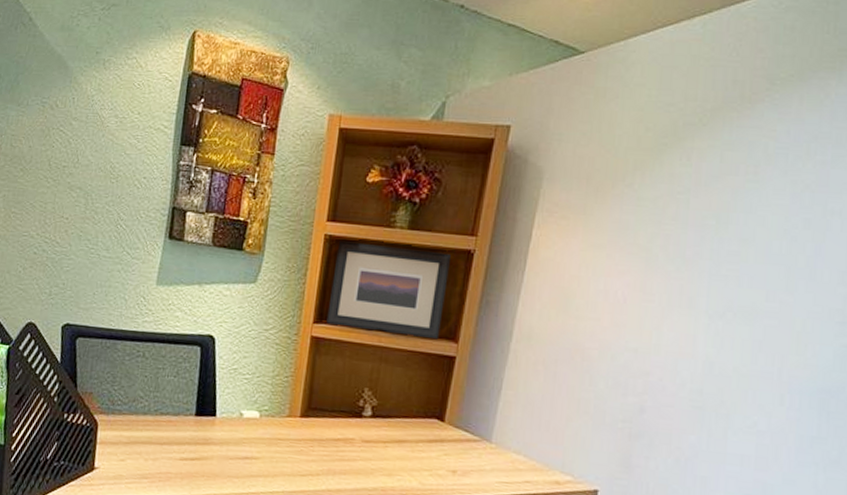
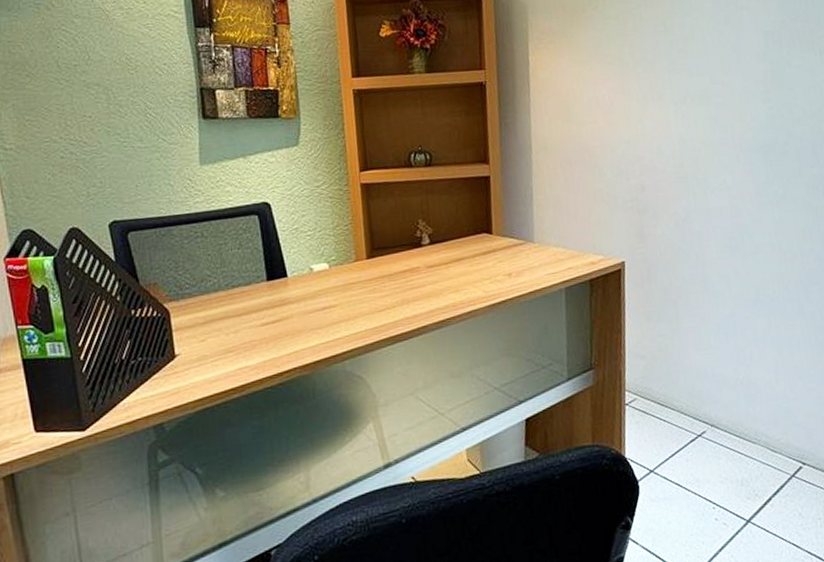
picture frame: present [326,241,452,340] -> none [367,88,473,170]

